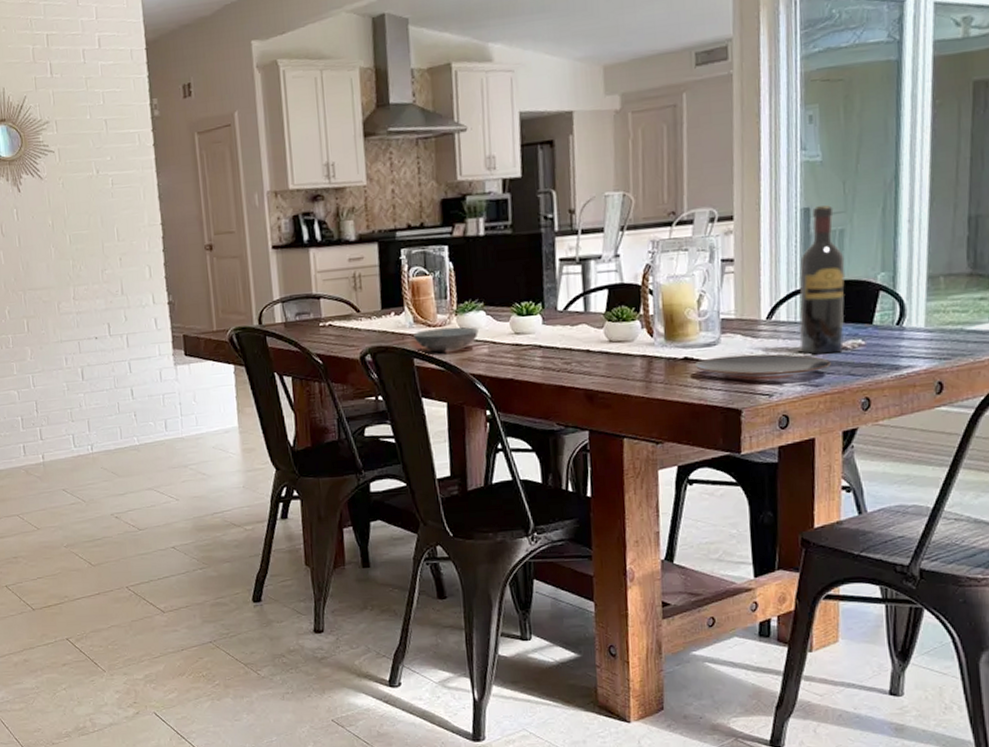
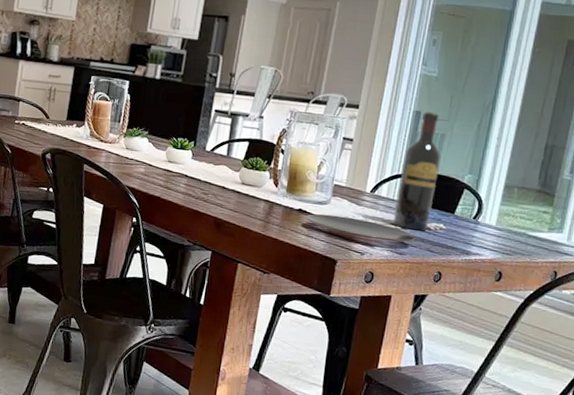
bowl: present [413,327,479,352] -> none [87,143,140,166]

